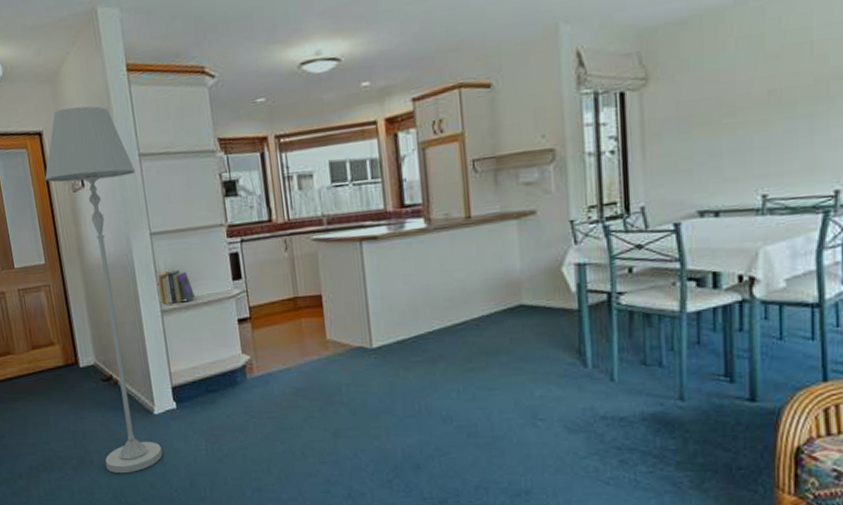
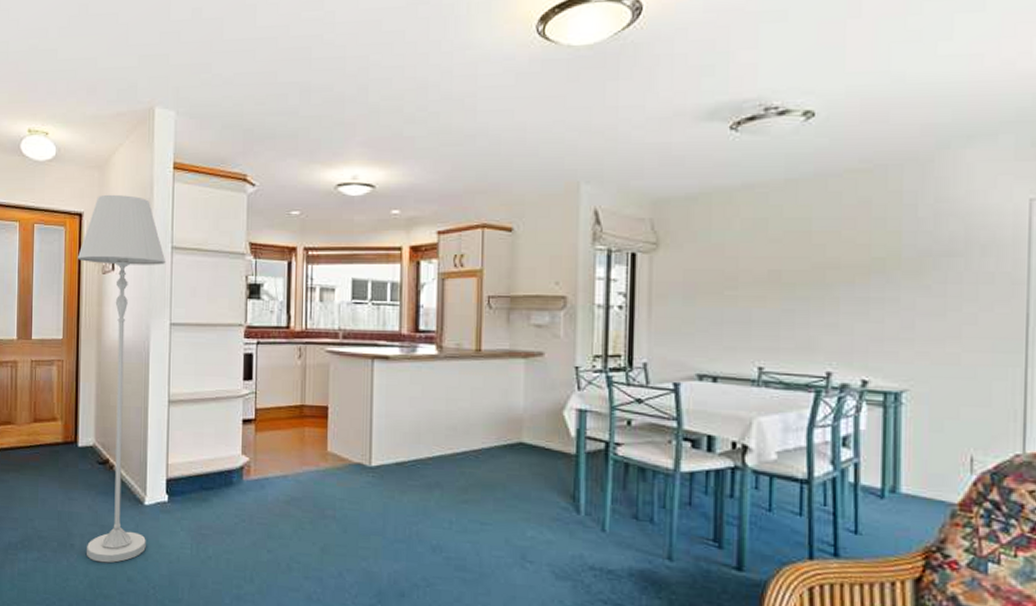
books: present [159,270,196,304] -> none [171,363,205,396]

